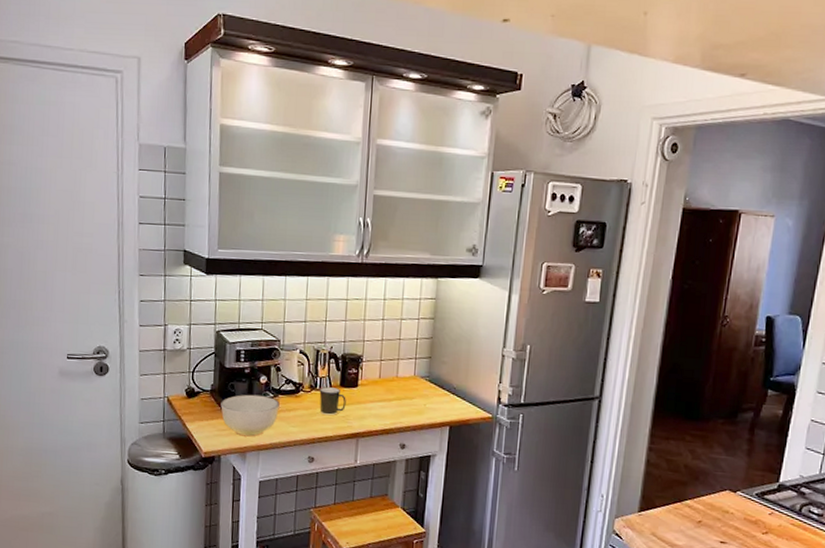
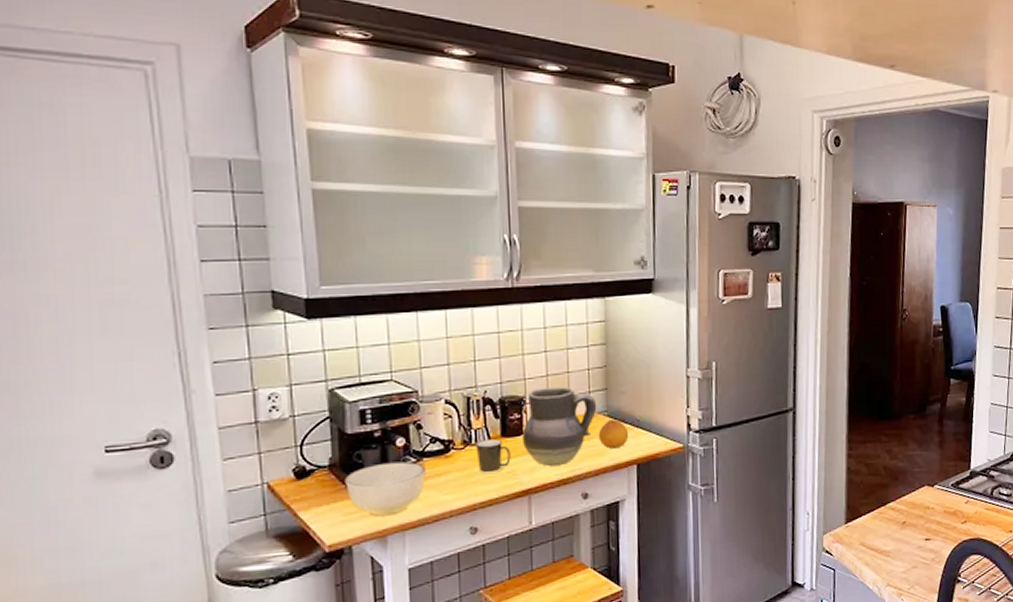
ceramic jug: none [357,350,421,417] -> present [523,387,597,466]
fruit: none [419,385,446,410] -> present [598,420,629,449]

